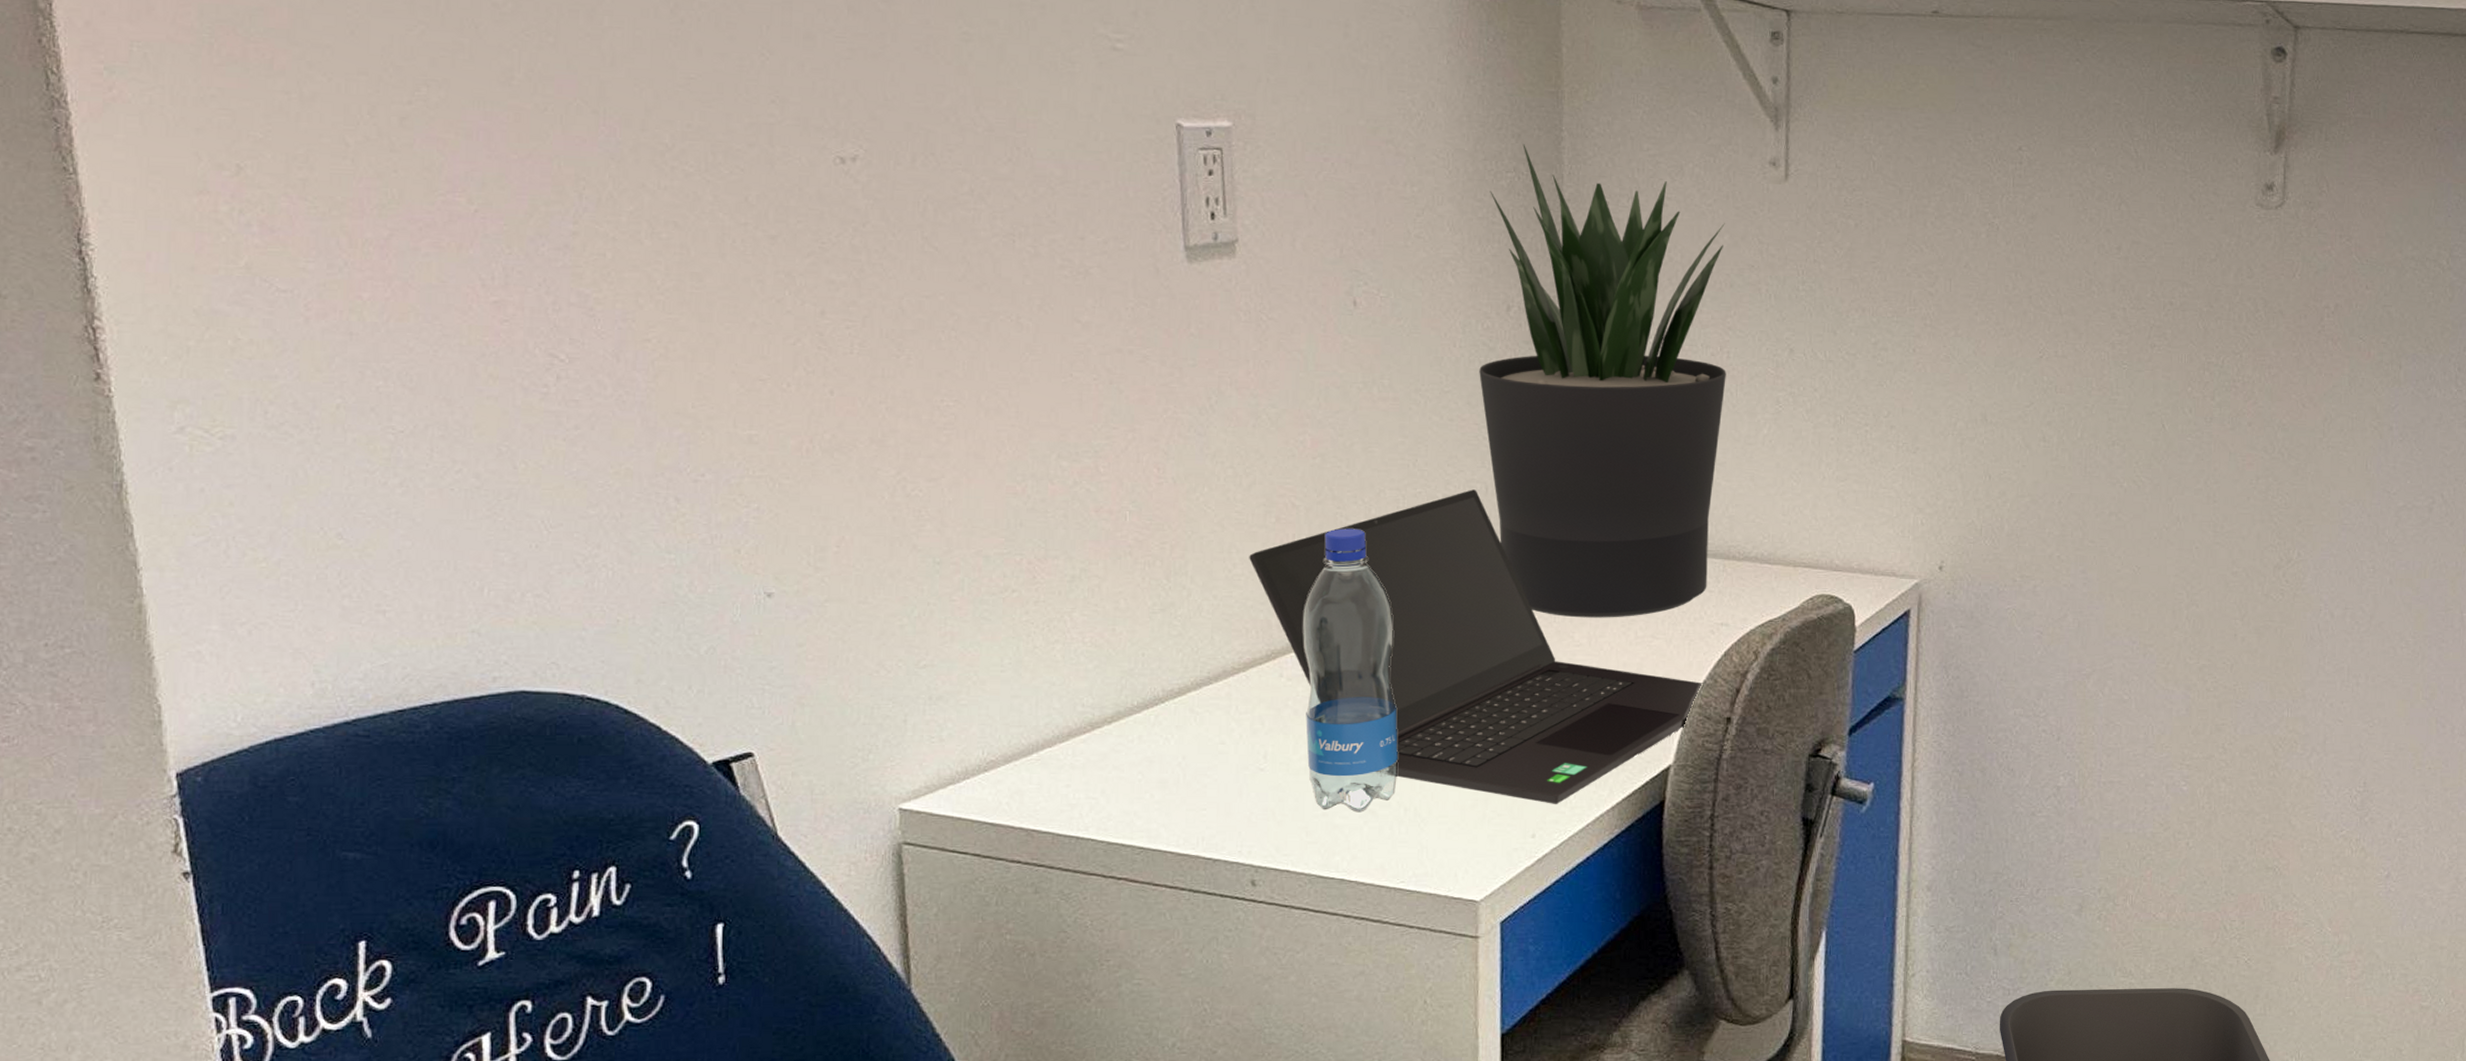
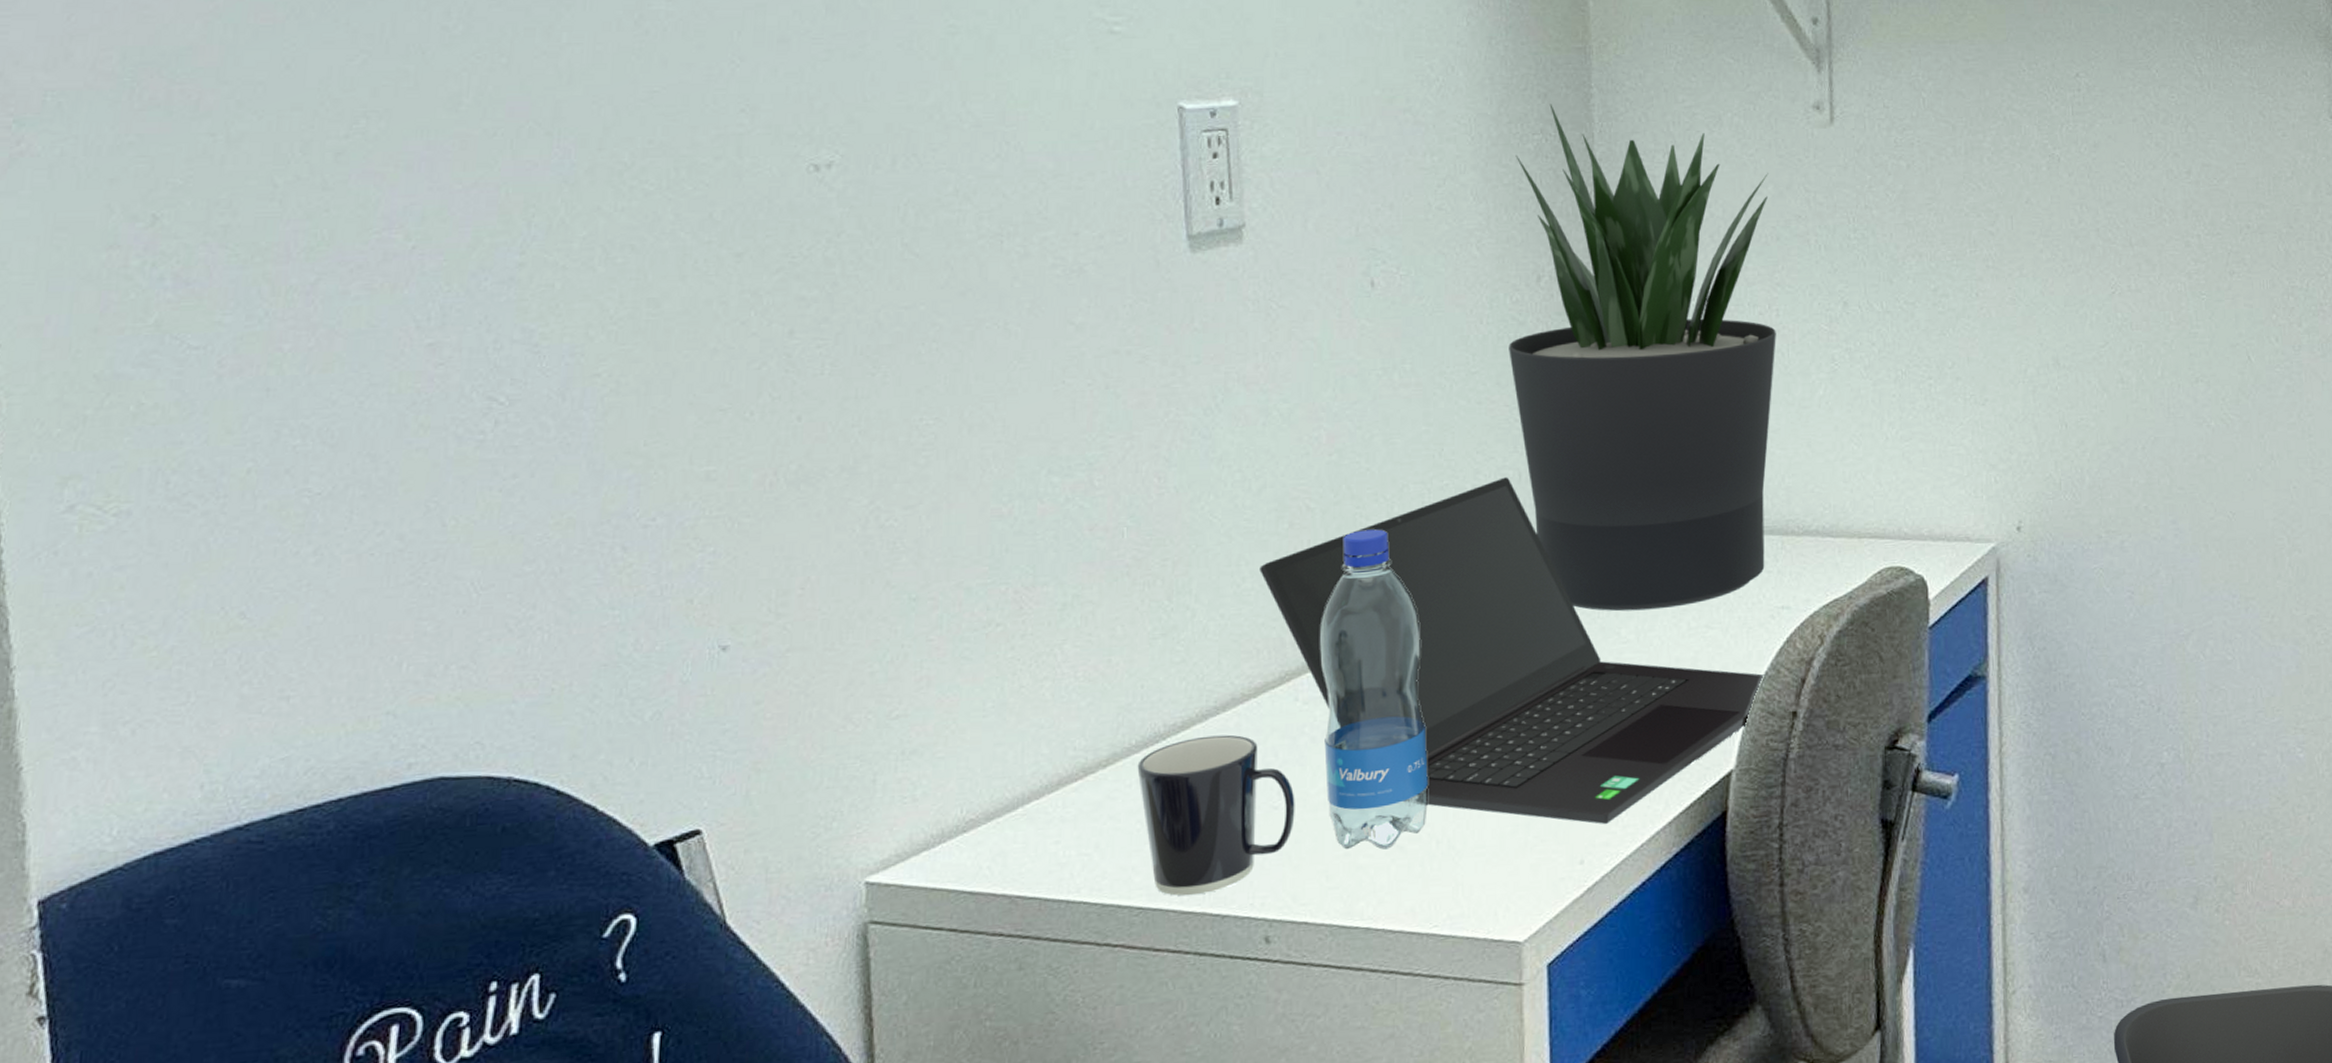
mug: none [1139,702,1279,840] -> present [1137,734,1295,896]

